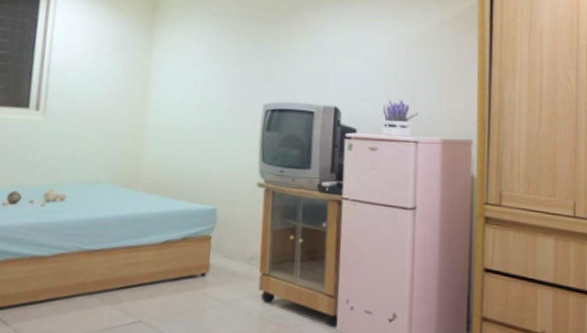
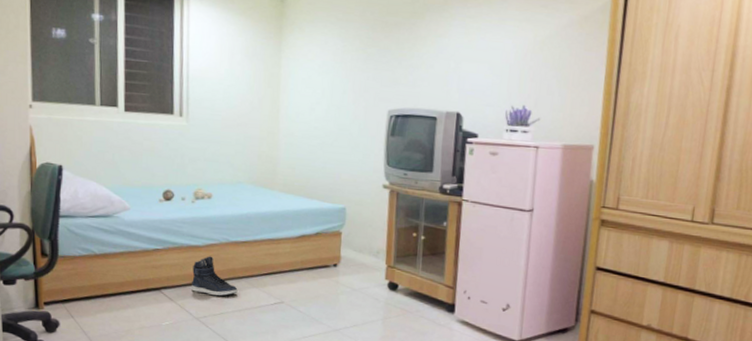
sneaker: none [31,268,88,317] -> present [191,256,238,297]

